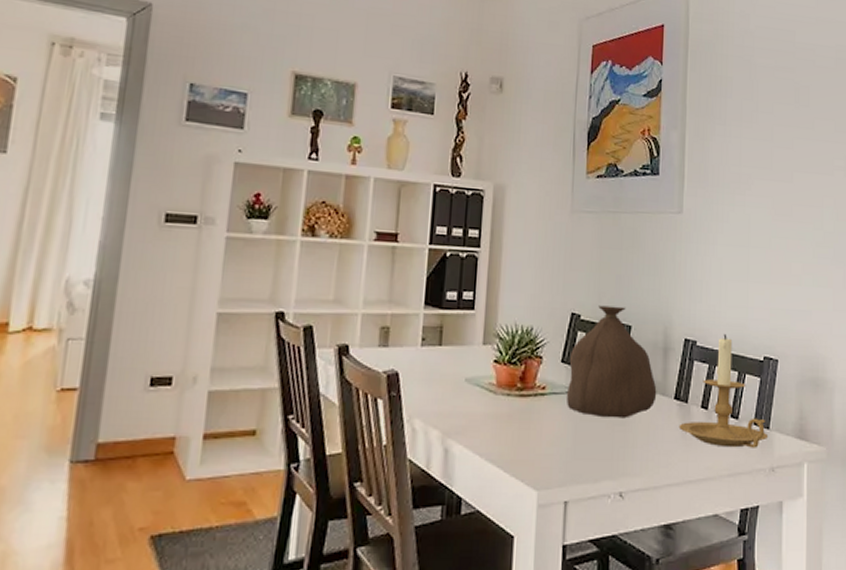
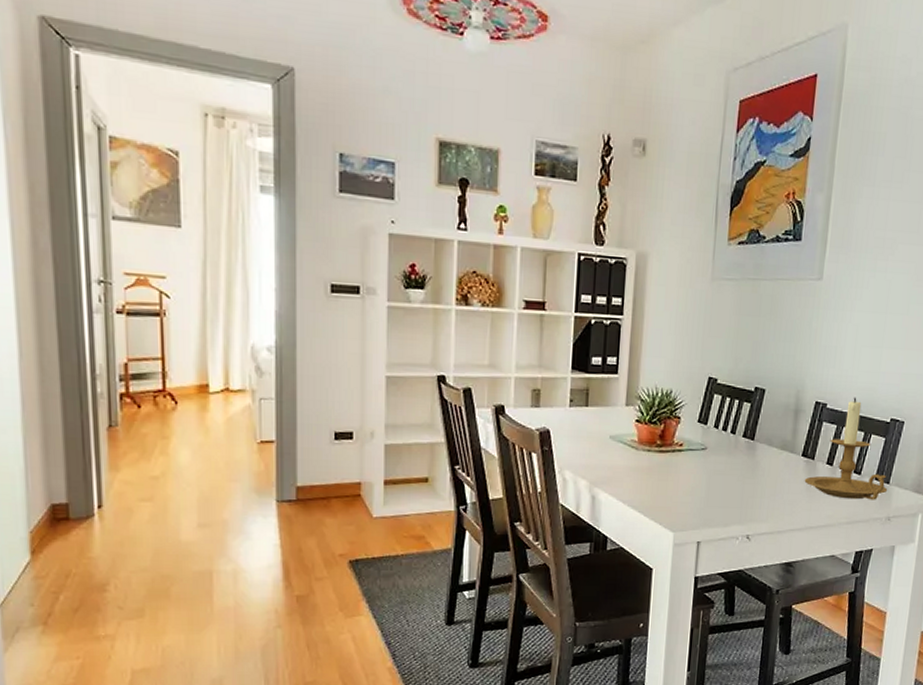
bag: present [566,305,657,419] -> none [701,370,786,473]

